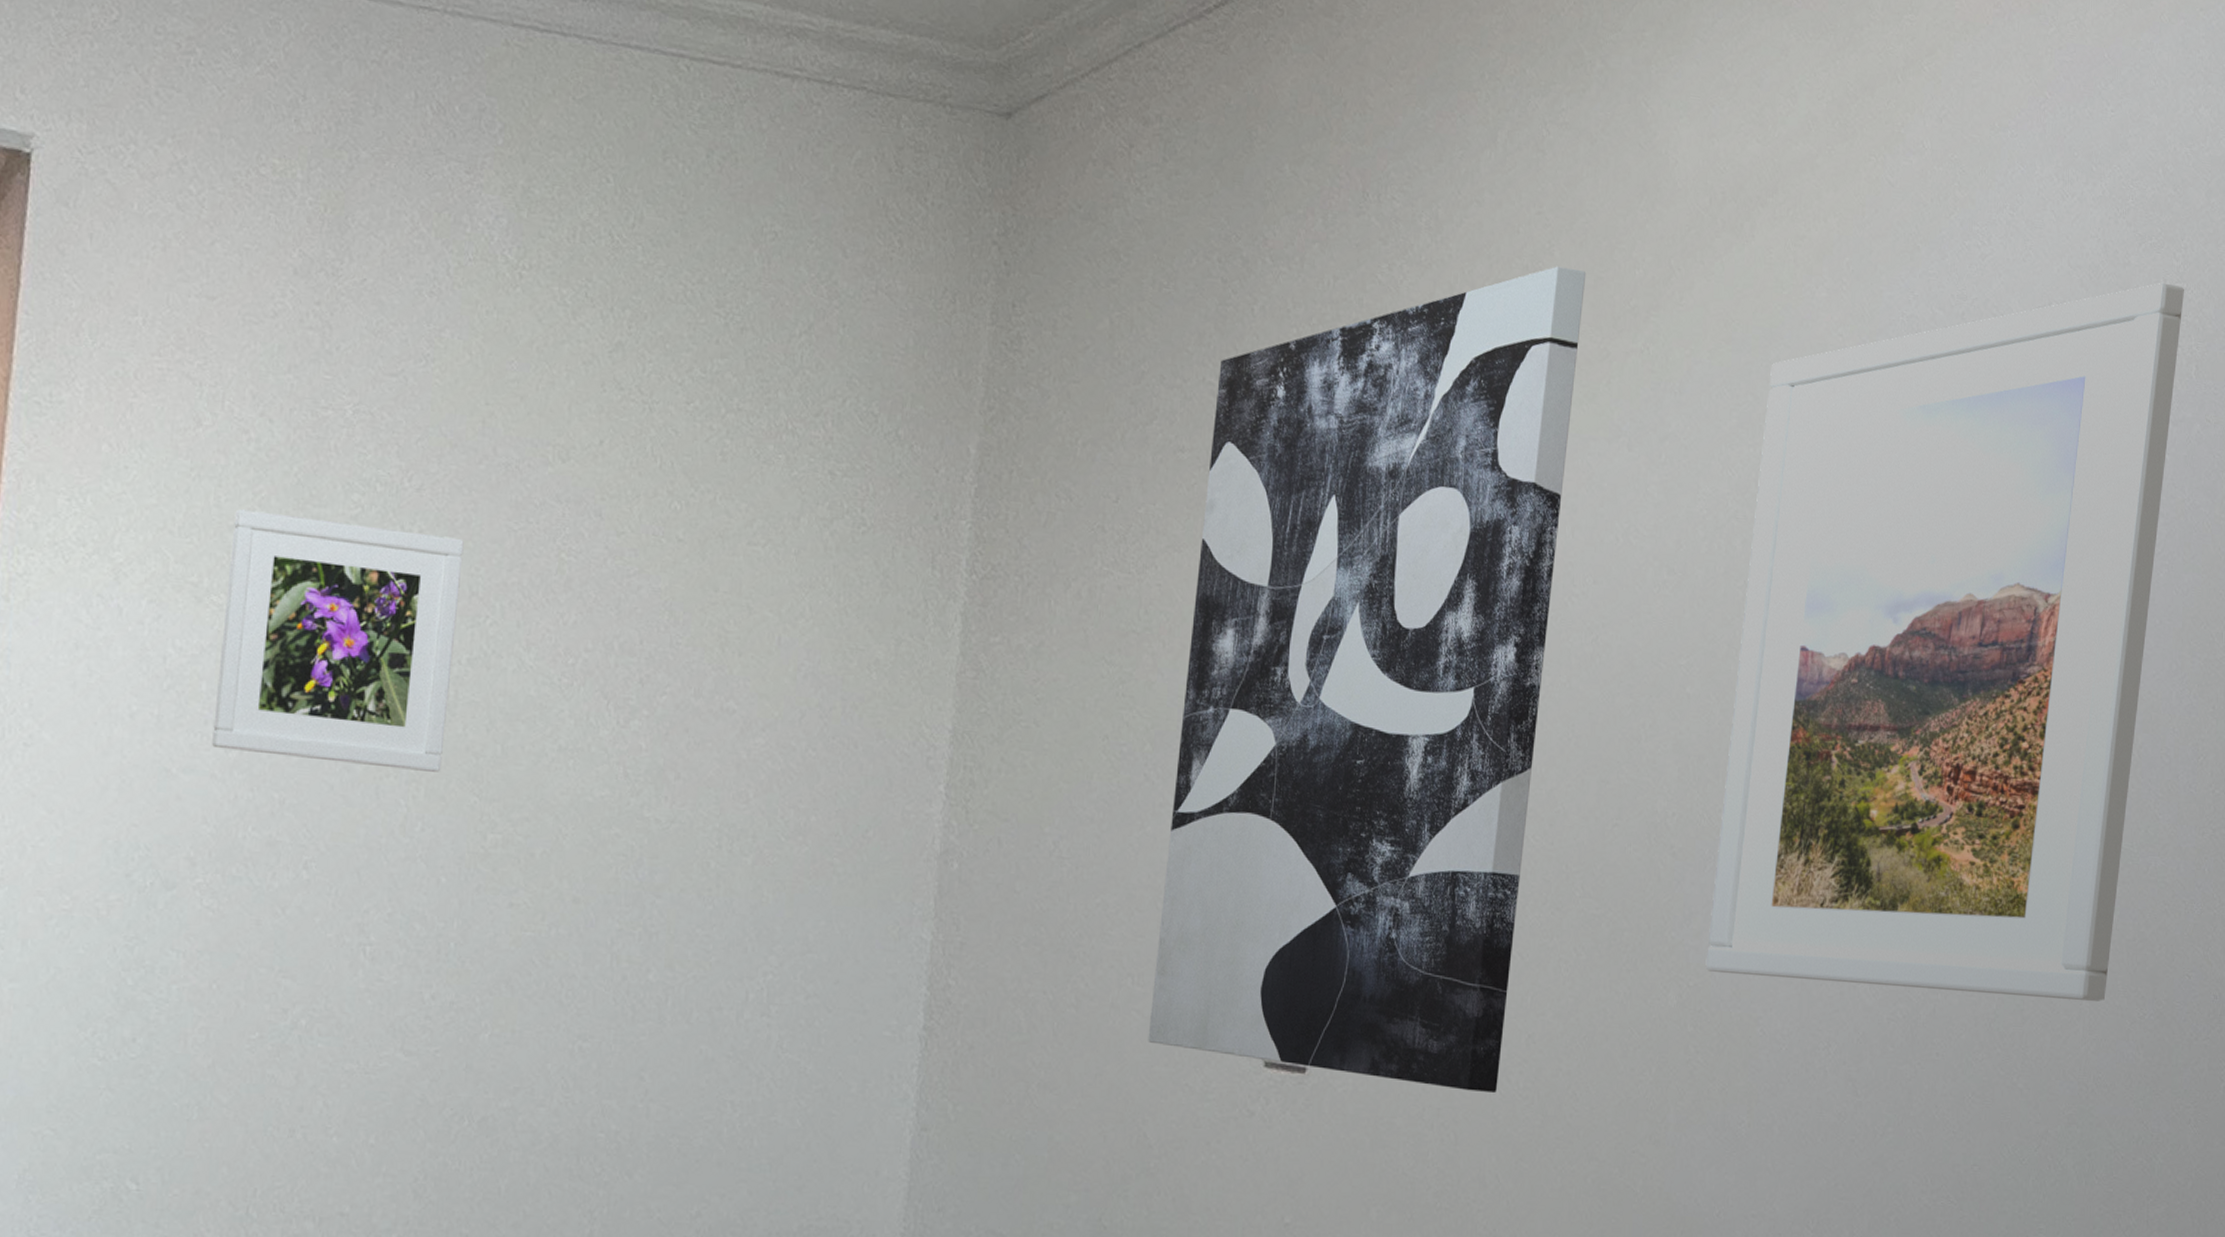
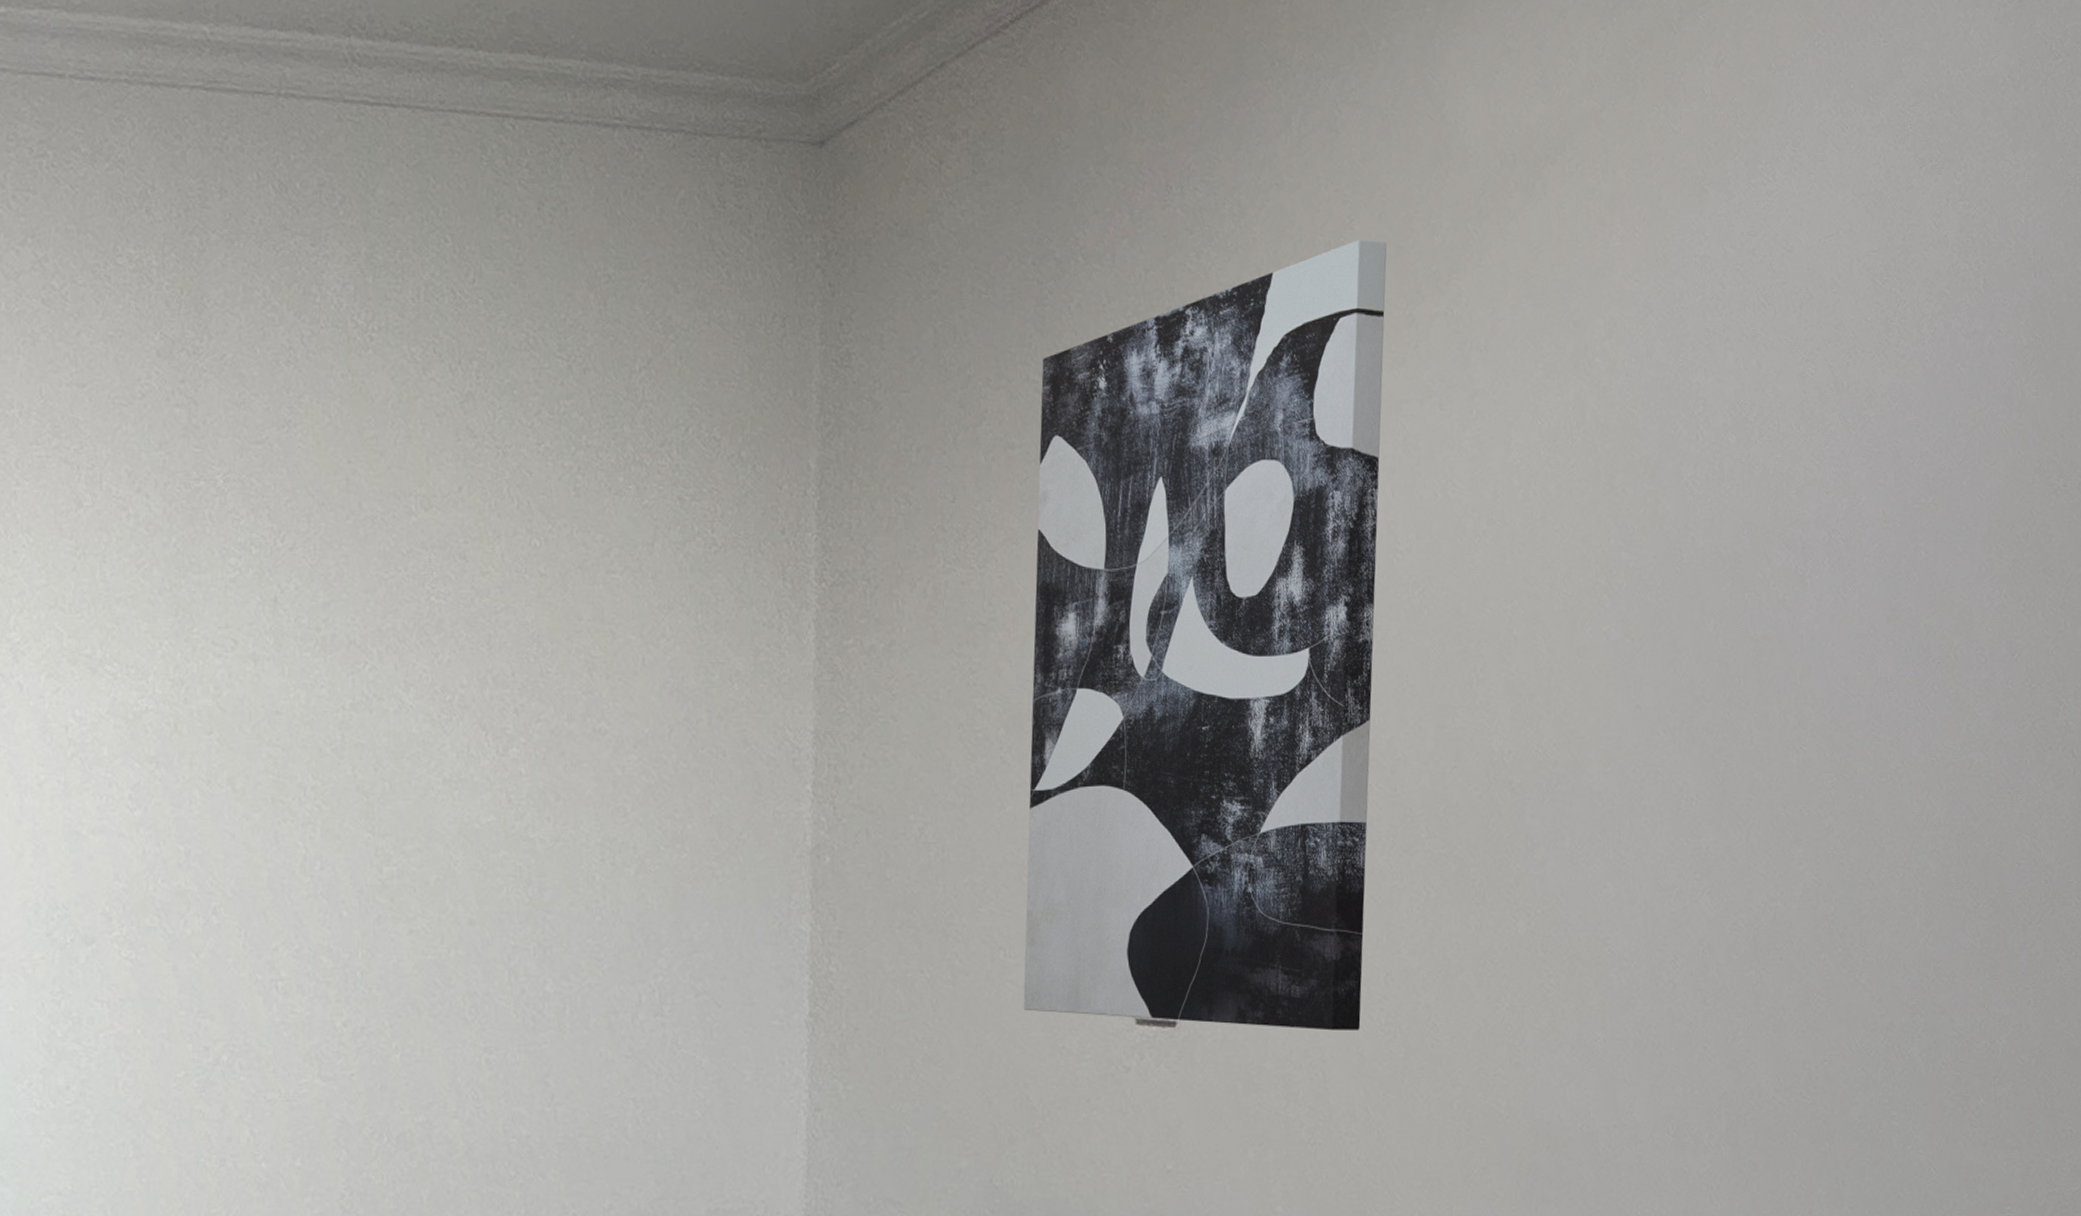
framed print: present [212,509,464,772] -> none [117,582,339,813]
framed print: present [1705,282,2185,1002] -> none [1551,202,1968,899]

